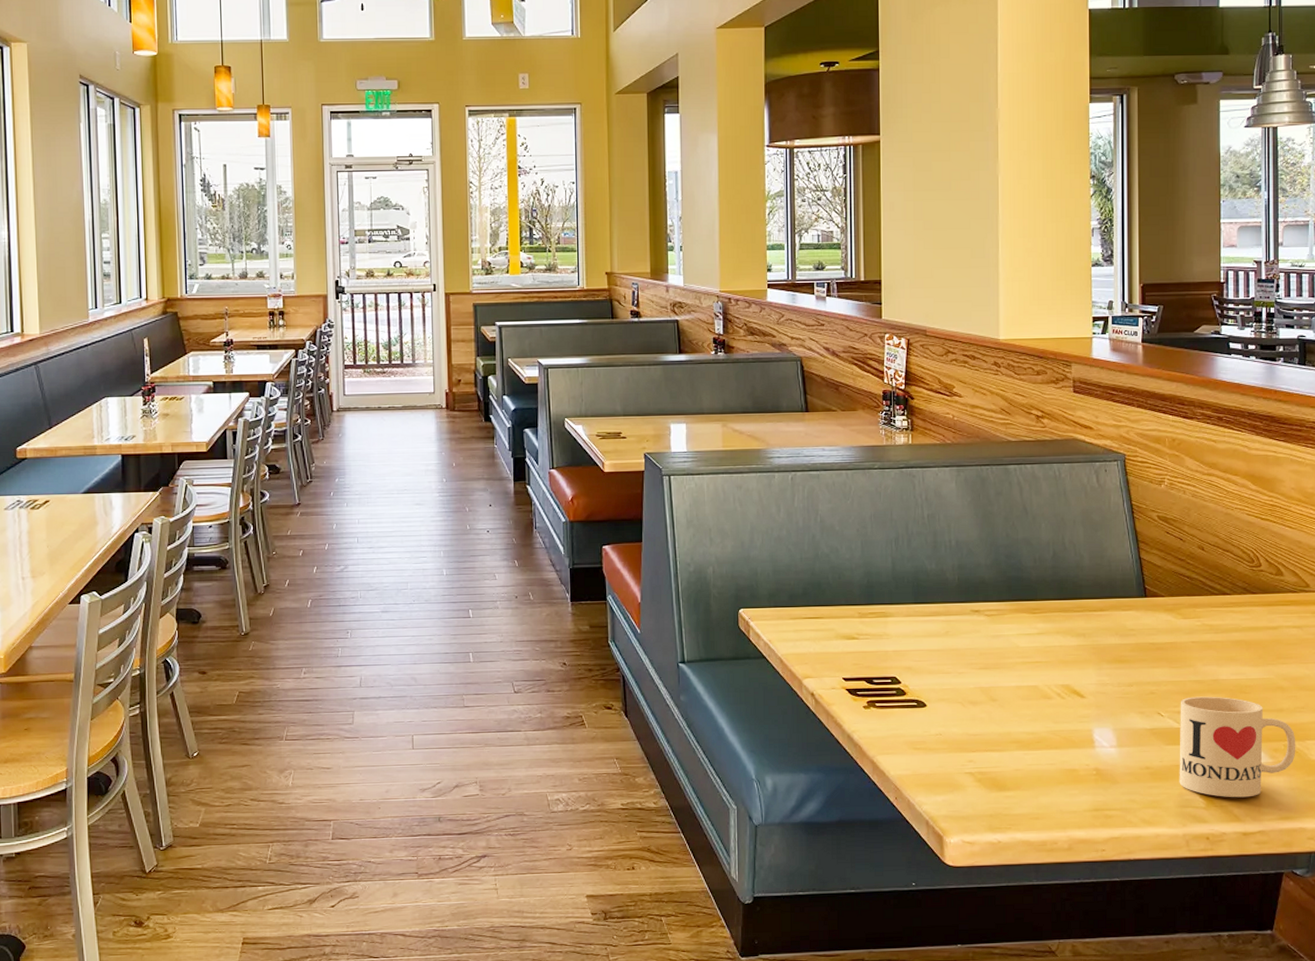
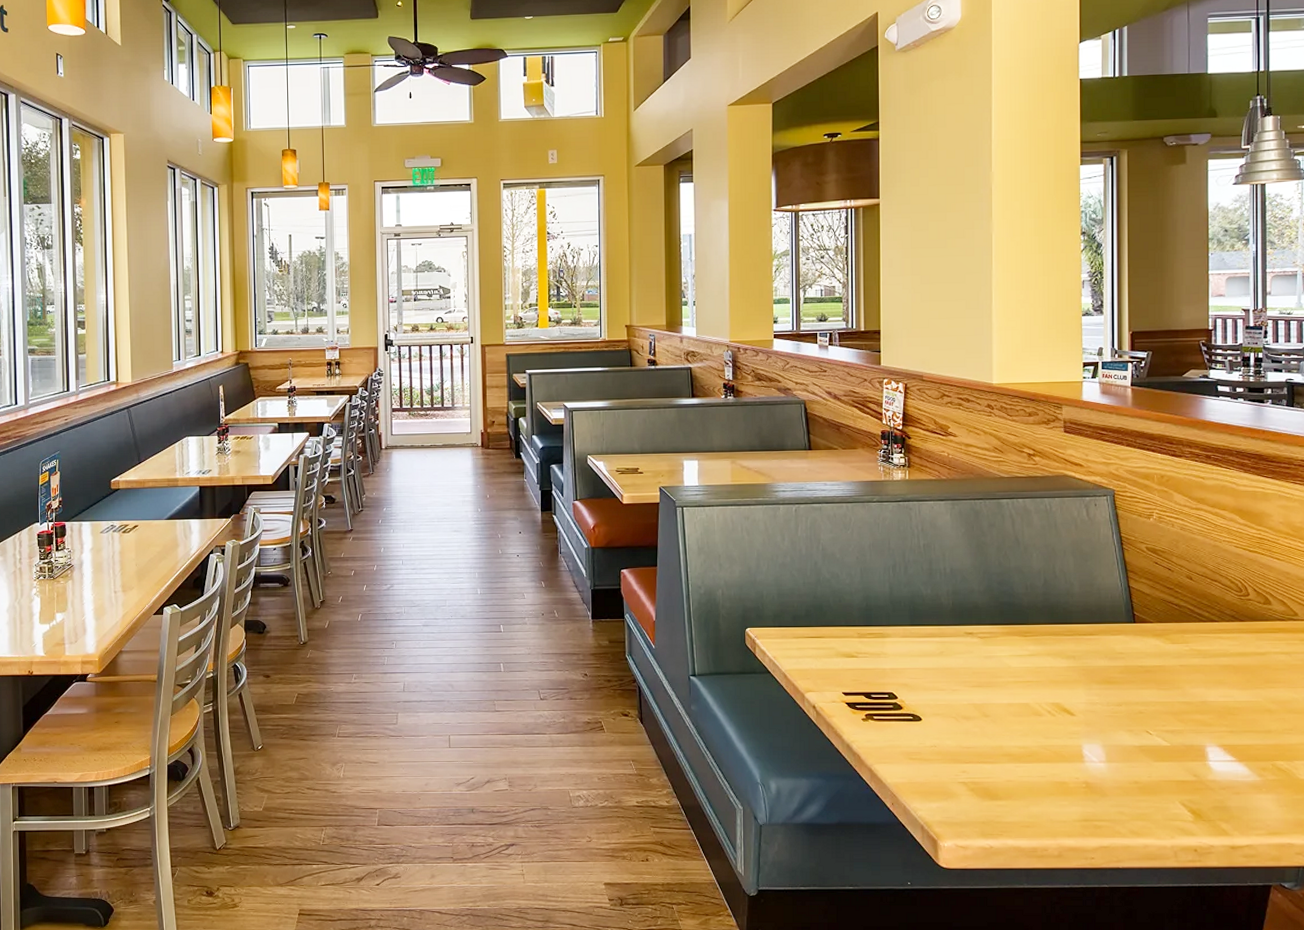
mug: present [1179,696,1296,798] -> none [1167,717,1284,813]

